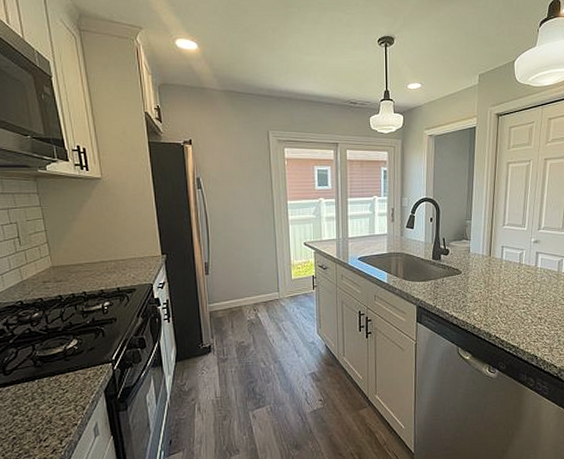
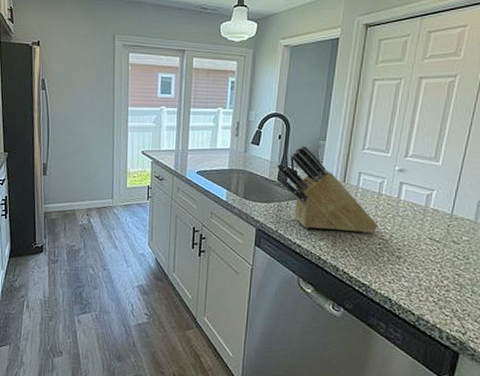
knife block: none [431,225,521,302] -> present [277,145,378,233]

